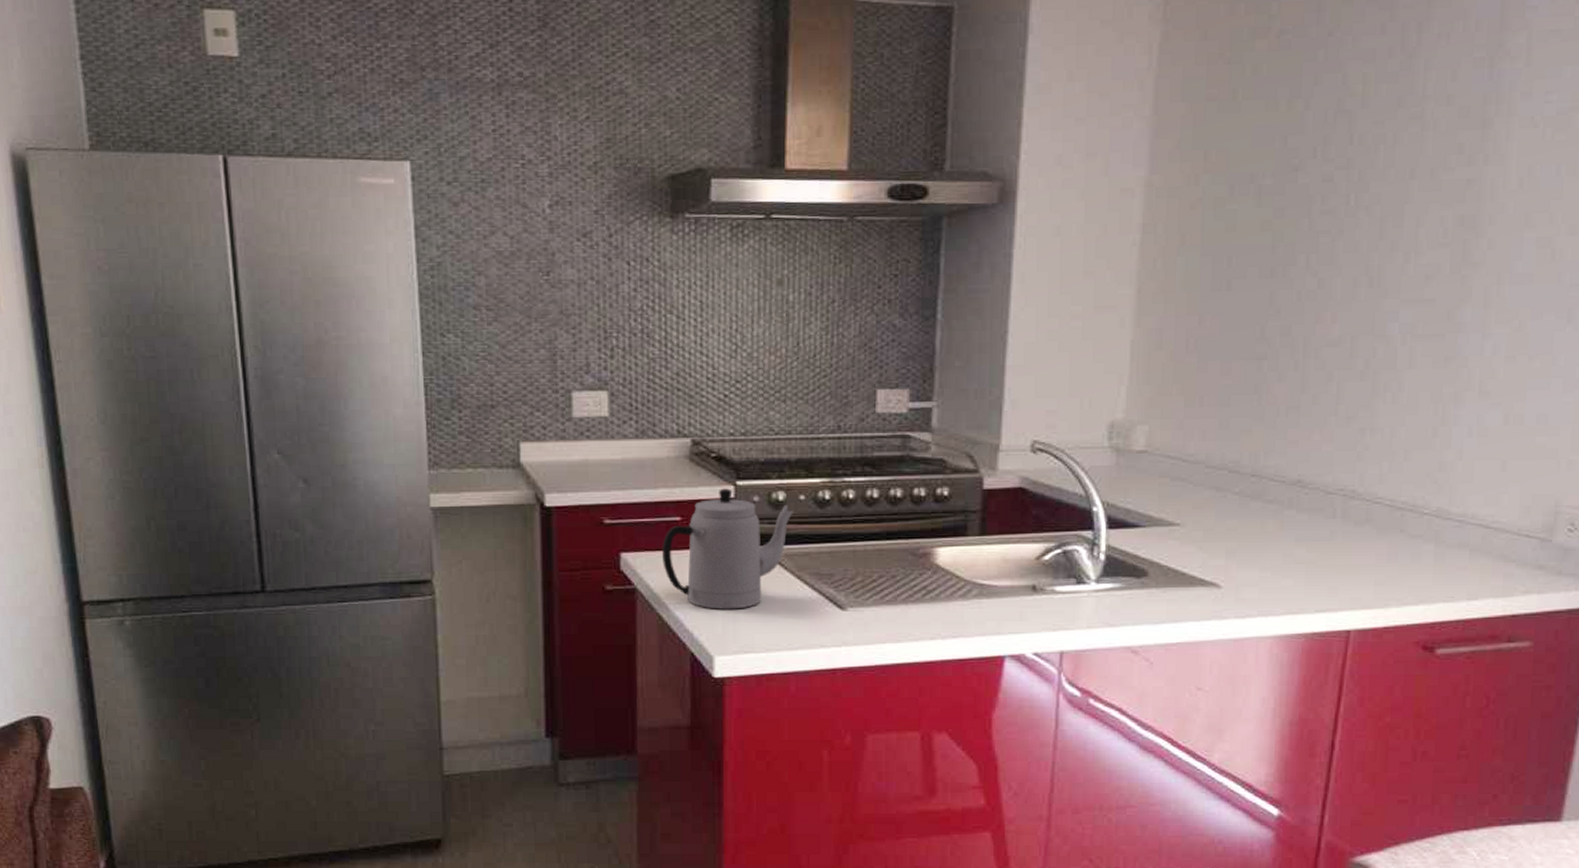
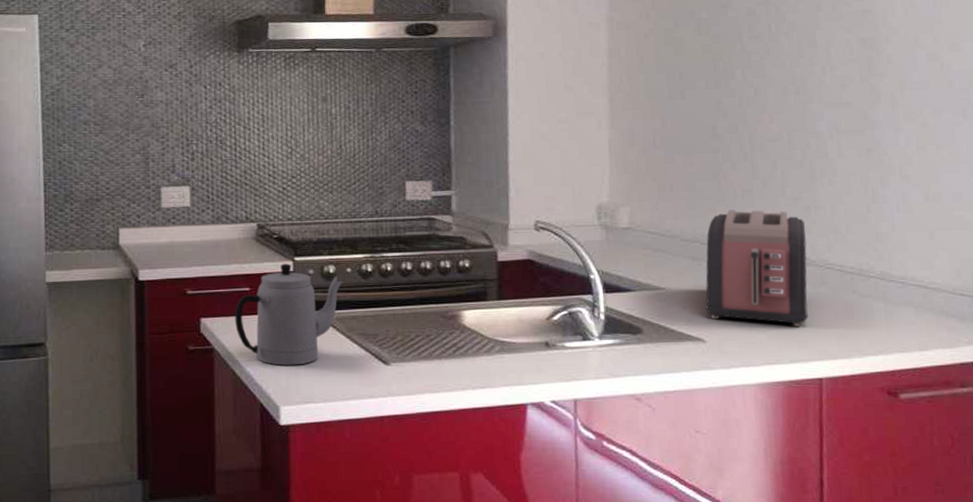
toaster: none [1225,430,1357,571] -> present [705,209,808,327]

